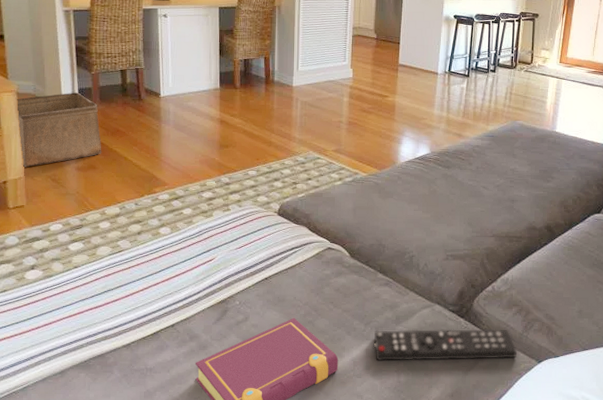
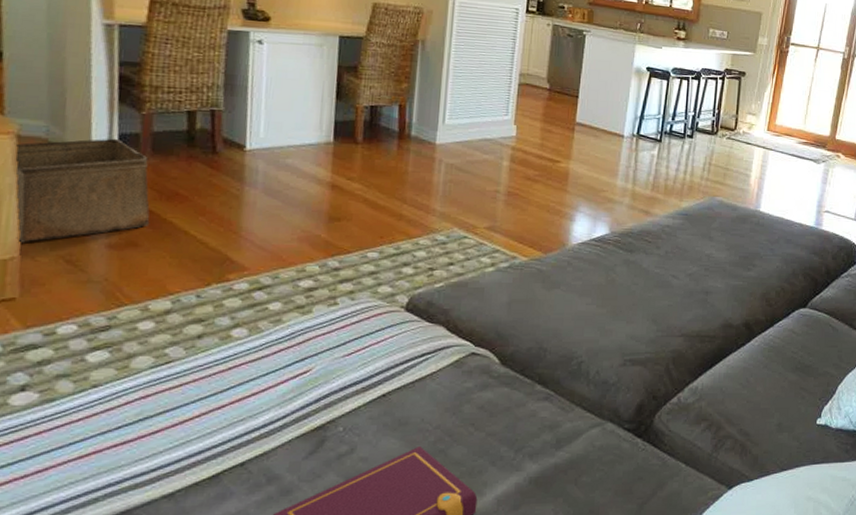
remote control: present [373,329,518,362] -> none [525,449,705,498]

